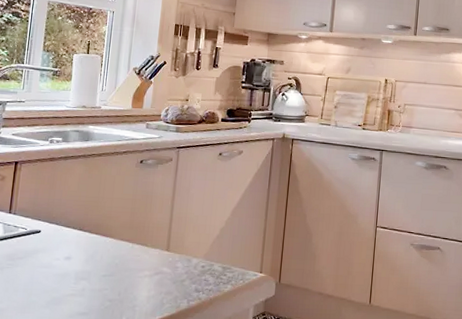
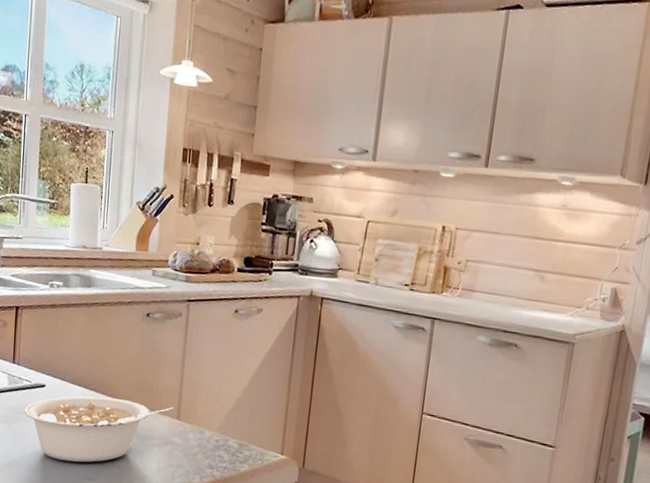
legume: none [18,237,164,300] -> present [24,396,174,463]

